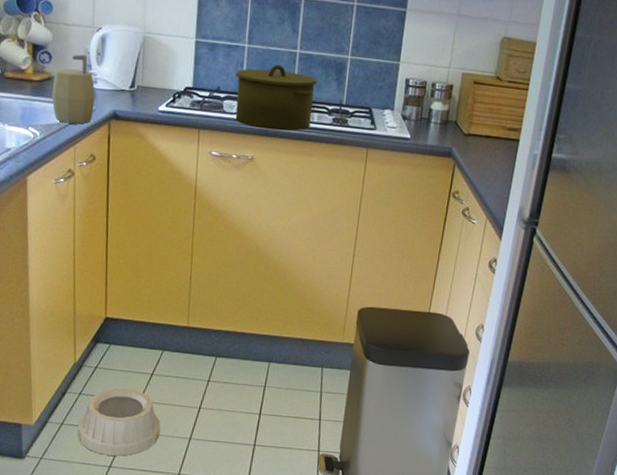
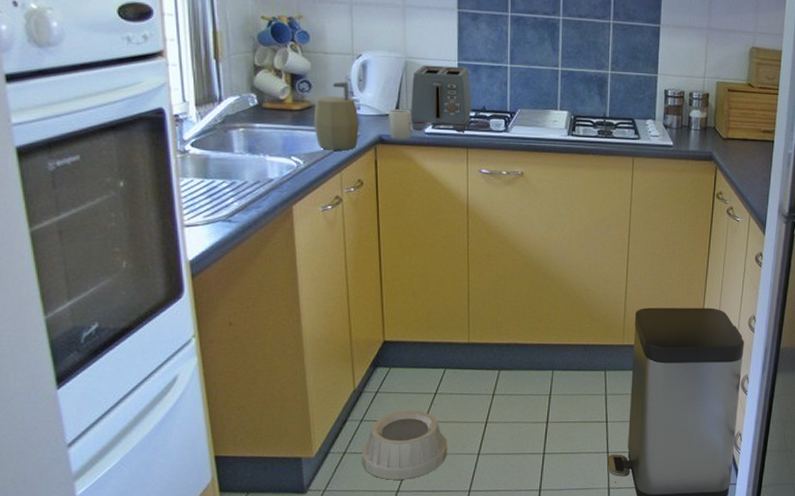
mug: none [123,84,148,117] -> present [389,108,413,140]
toaster: none [145,41,207,113] -> present [410,65,472,133]
cooking pot: present [235,64,317,132] -> none [500,82,580,146]

